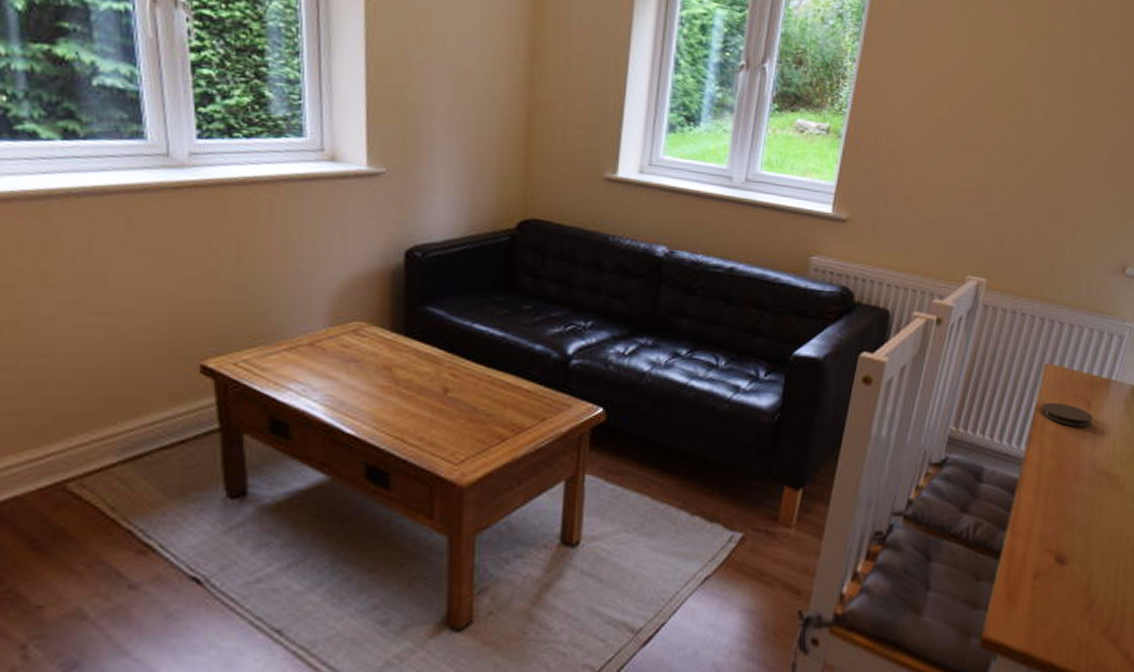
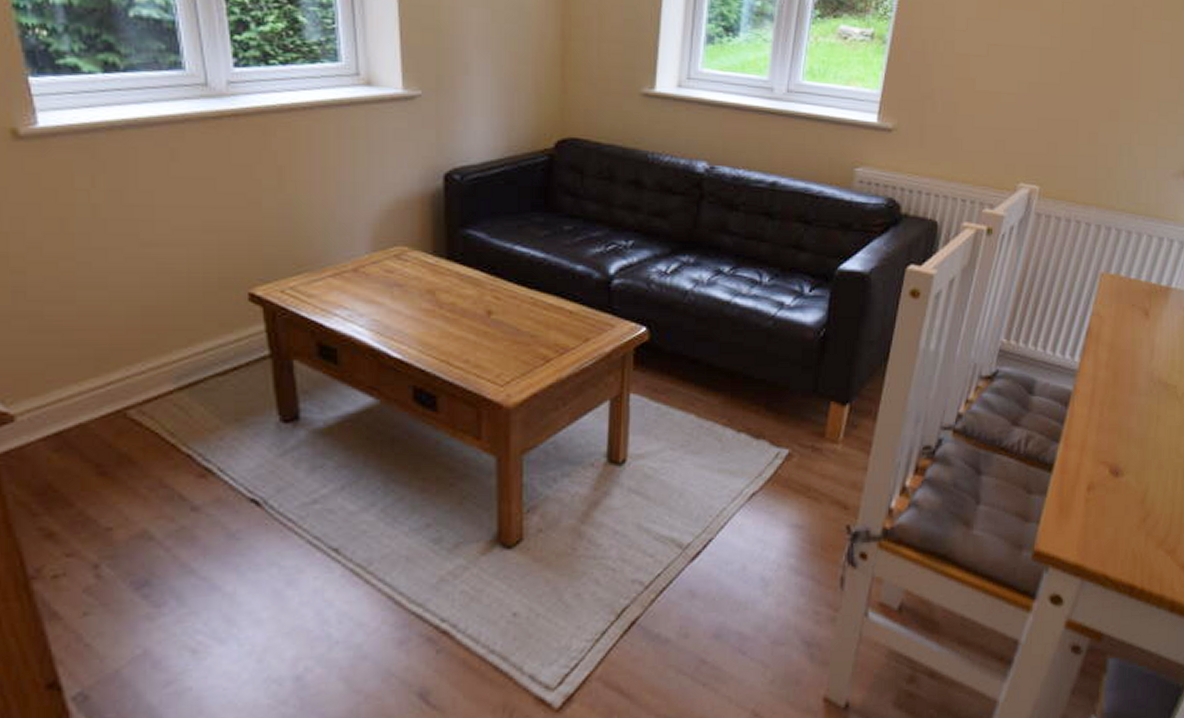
coaster: present [1040,402,1094,427] -> none [1096,311,1152,337]

